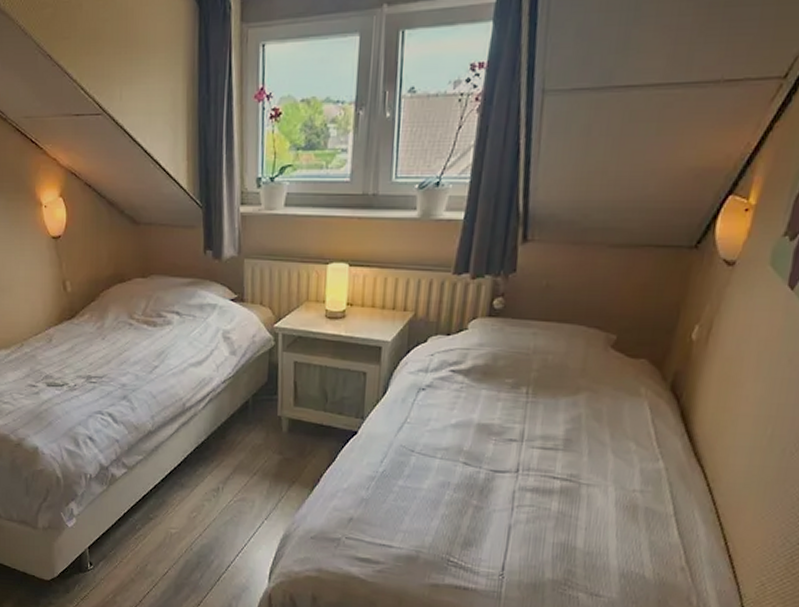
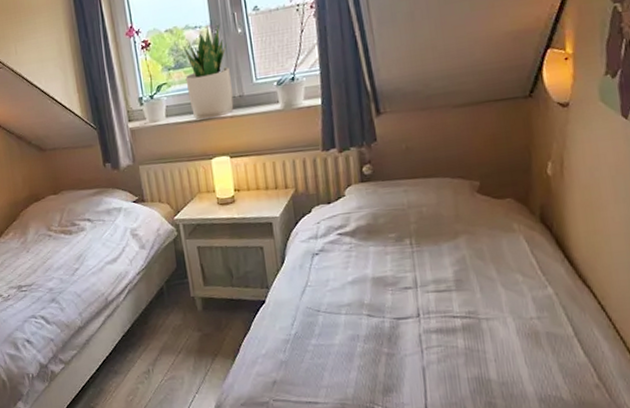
planter: none [314,102,371,216] -> present [181,23,234,120]

